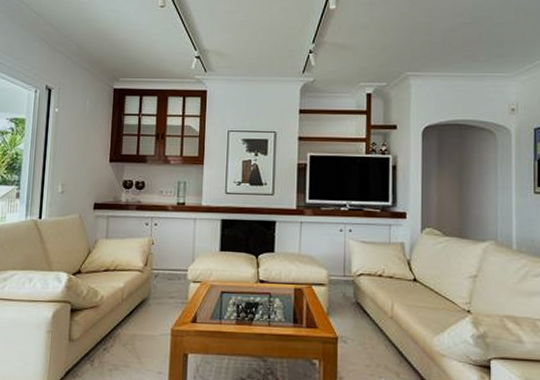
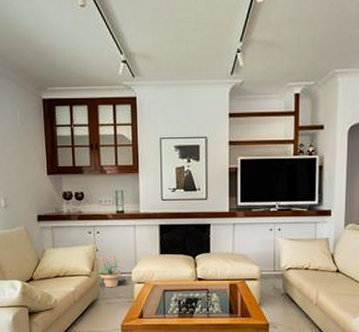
potted plant: none [151,250,180,286] -> present [98,256,124,288]

